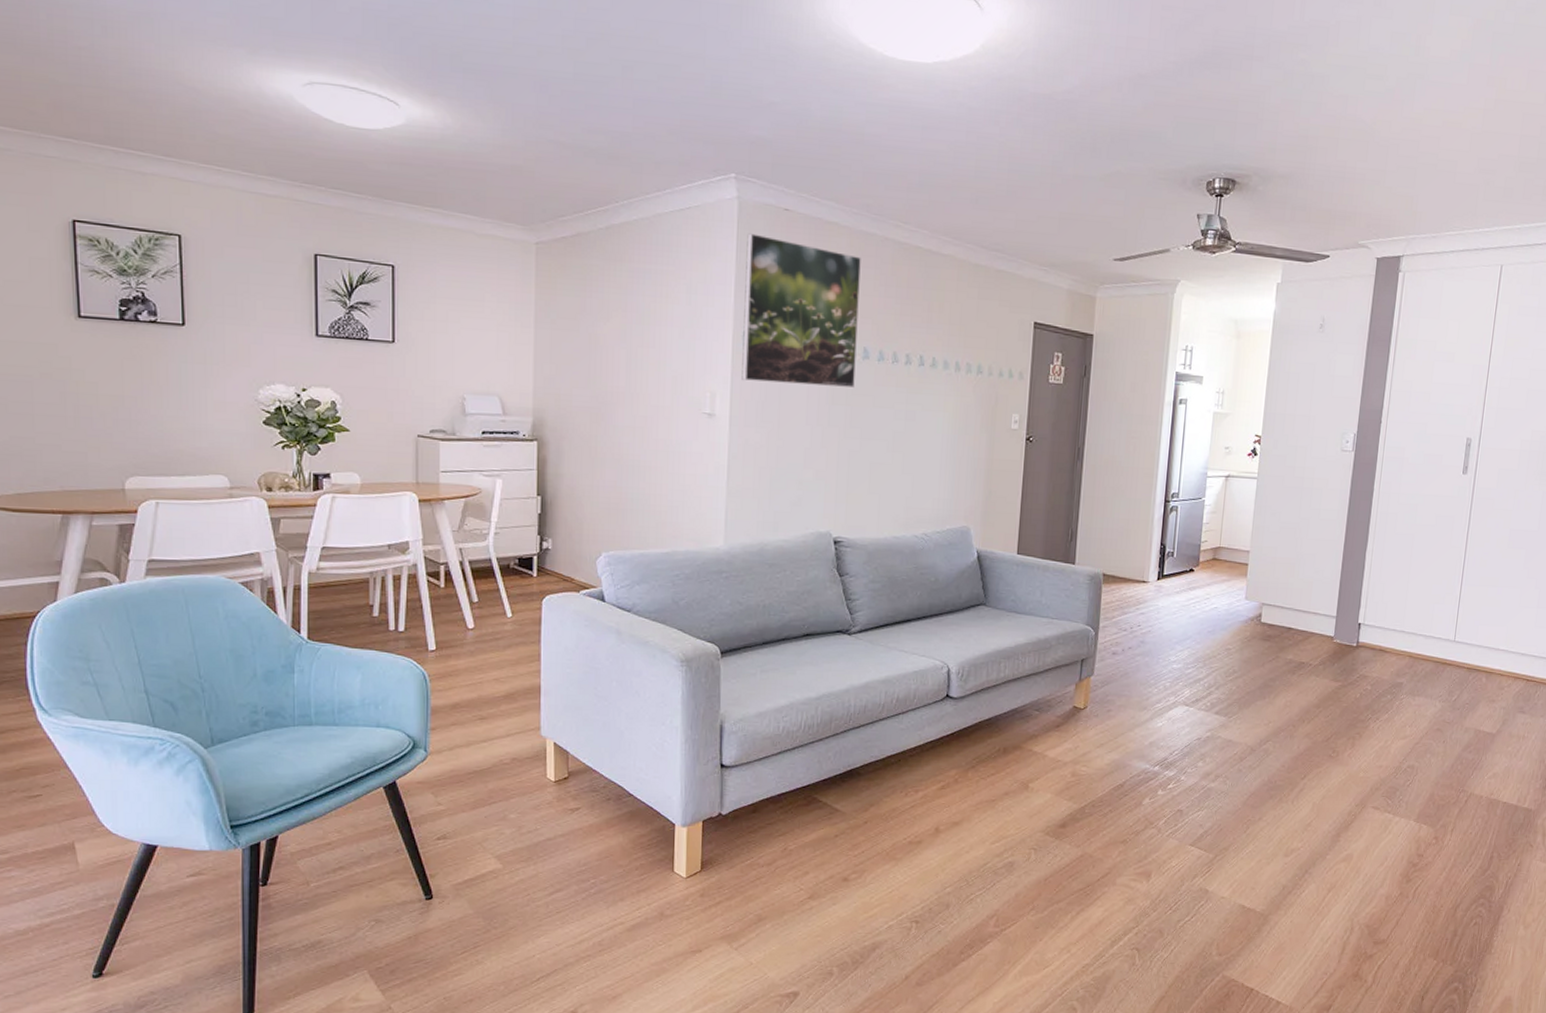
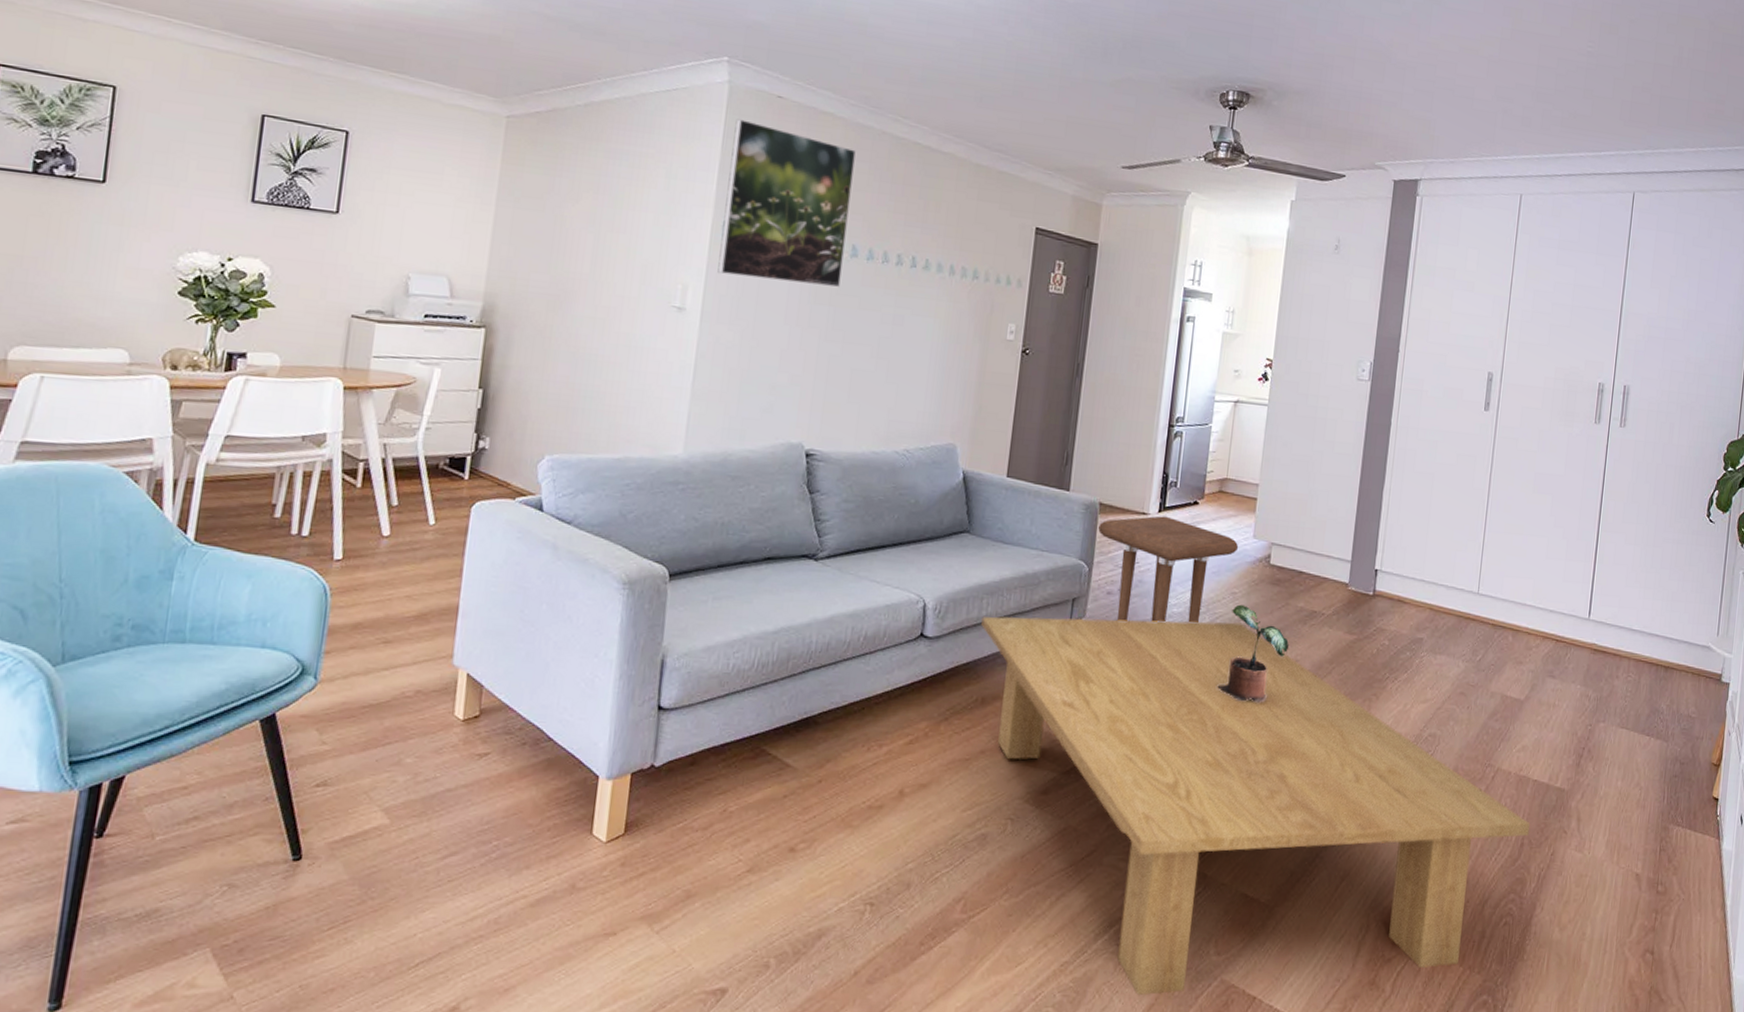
coffee table: none [1000,674,1500,990] -> present [981,616,1531,996]
side table: none [1103,583,1232,678] -> present [1098,515,1239,624]
potted plant: none [1214,659,1279,744] -> present [1217,604,1289,703]

